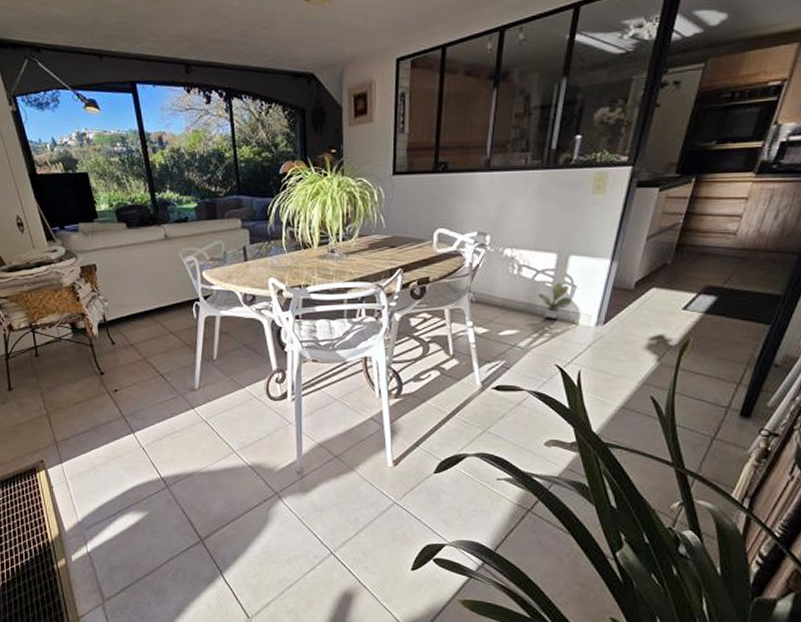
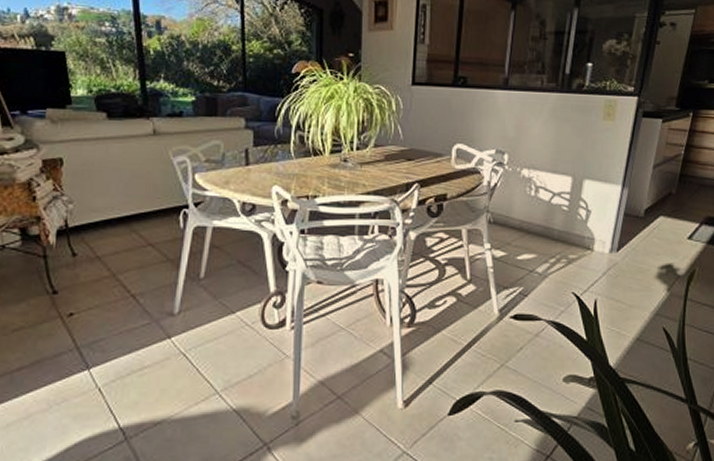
potted plant: present [537,282,571,319] -> none [553,206,586,244]

